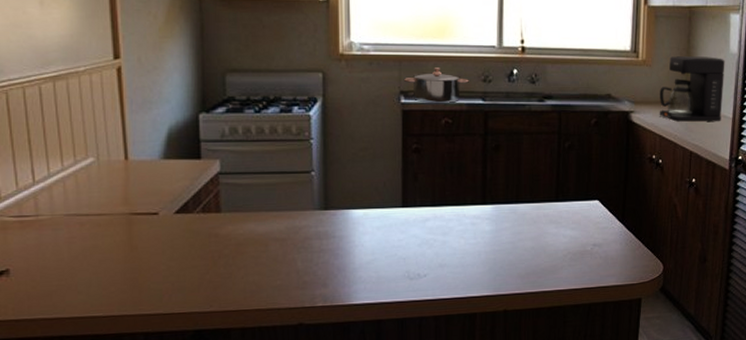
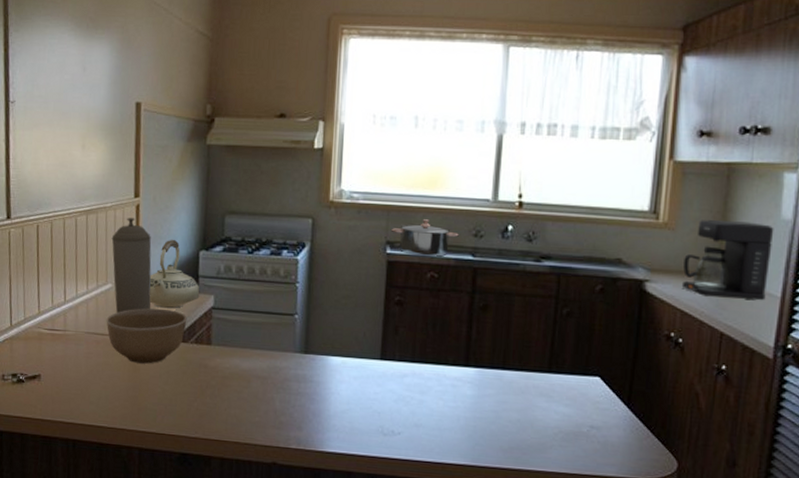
canister: none [88,82,146,190] -> present [111,218,152,314]
bowl: none [90,179,190,242] -> present [106,308,187,364]
teakettle: none [141,102,203,179] -> present [149,239,200,309]

